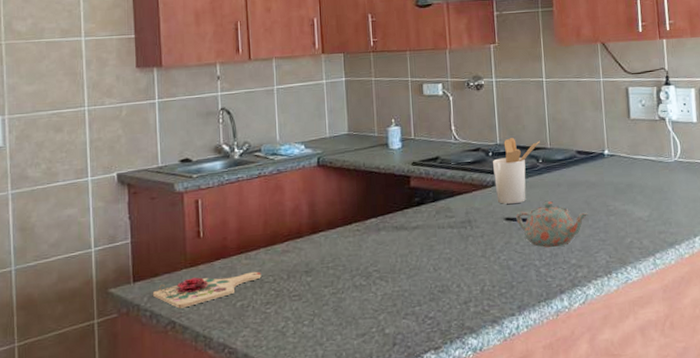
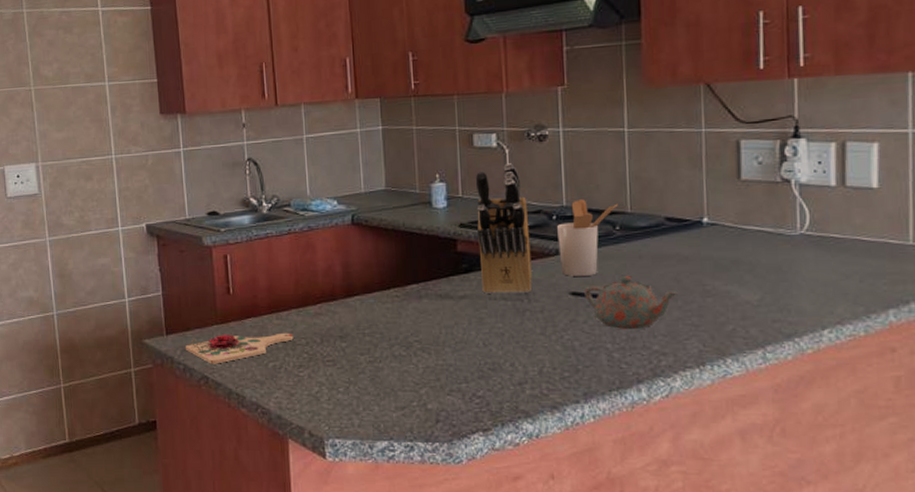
knife block: none [426,108,474,223] -> present [476,163,532,294]

